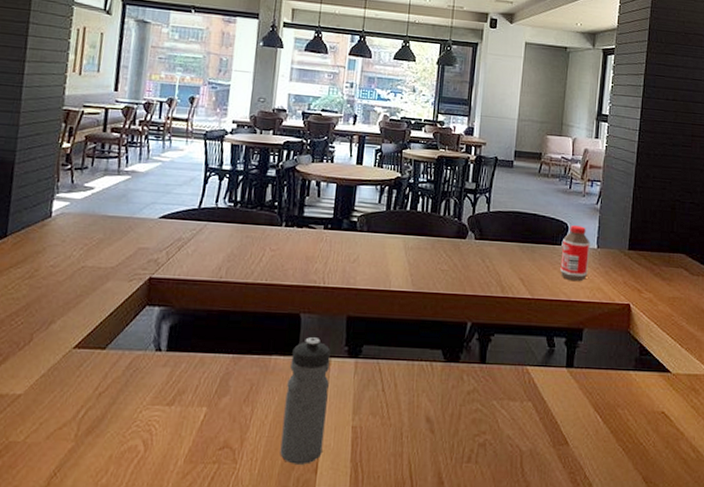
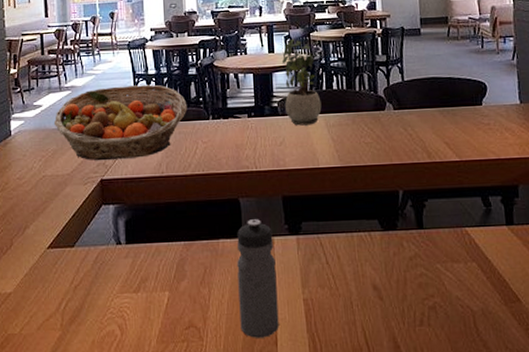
fruit basket: none [104,177,260,259] -> present [53,84,187,161]
potted plant: none [365,152,403,245] -> present [282,38,322,126]
bottle: present [560,225,590,281] -> none [483,83,514,138]

